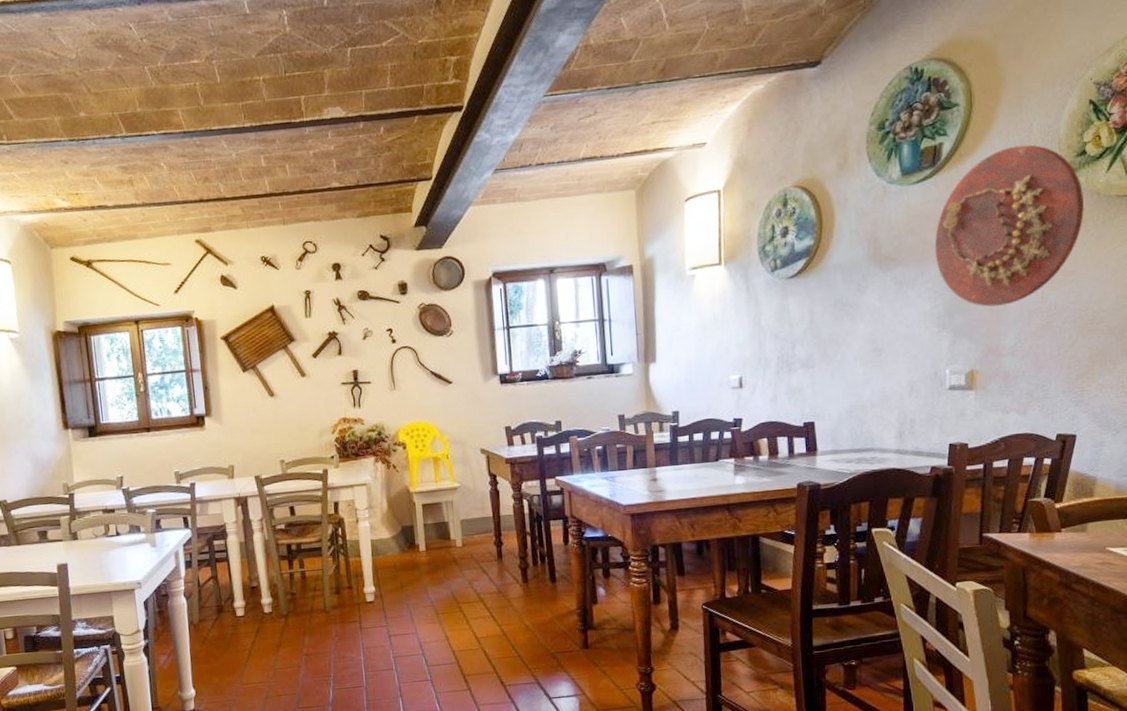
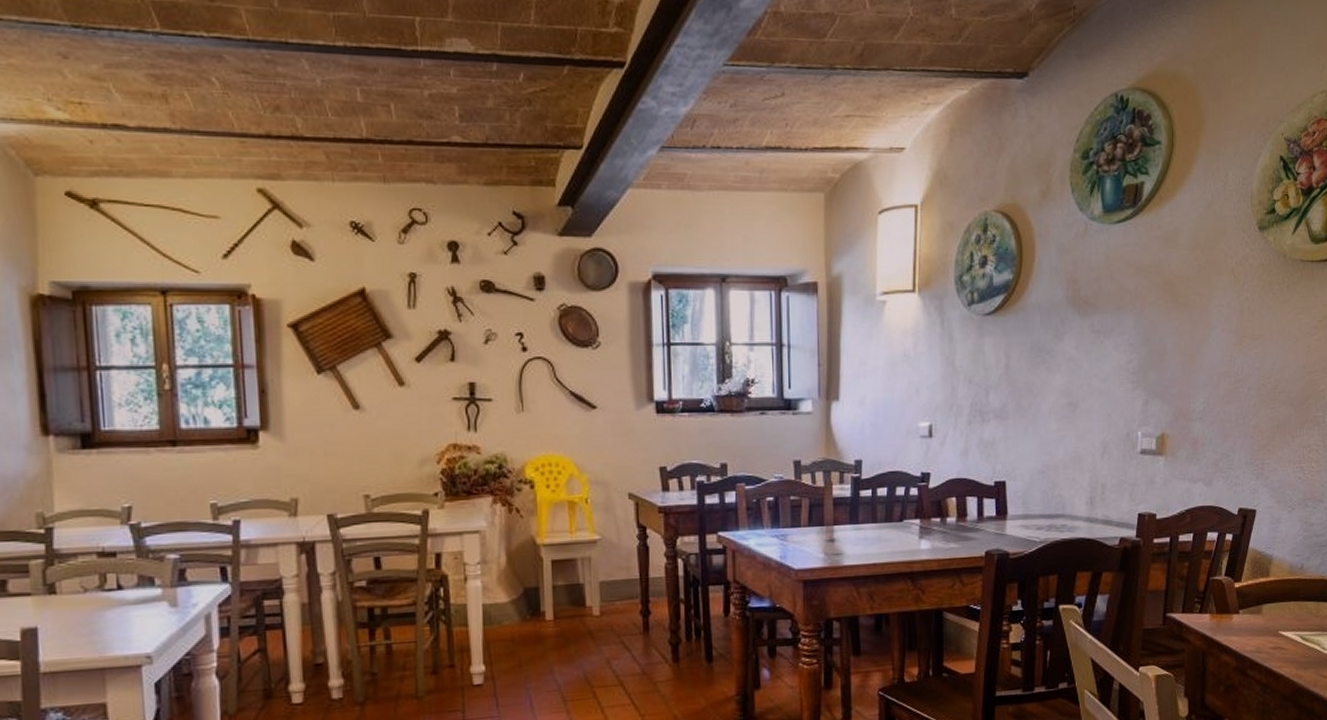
decorative platter: present [934,144,1084,307] -> none [1132,195,1271,366]

